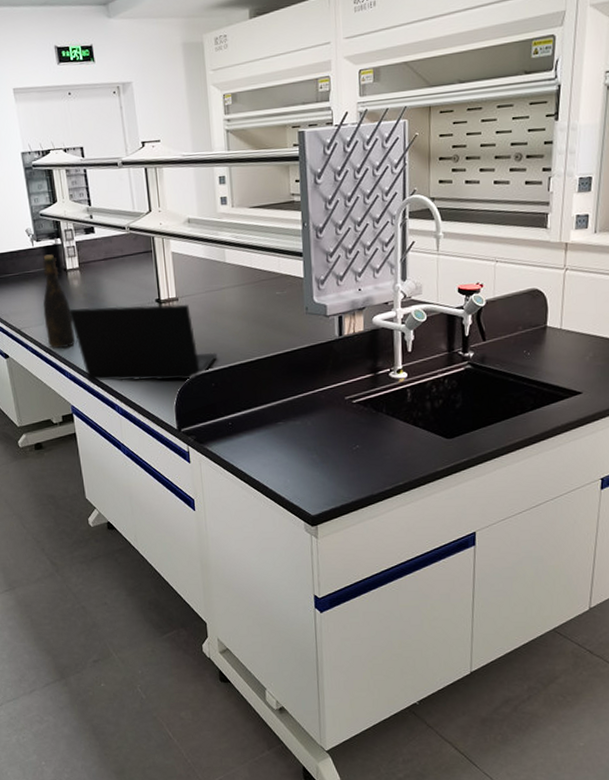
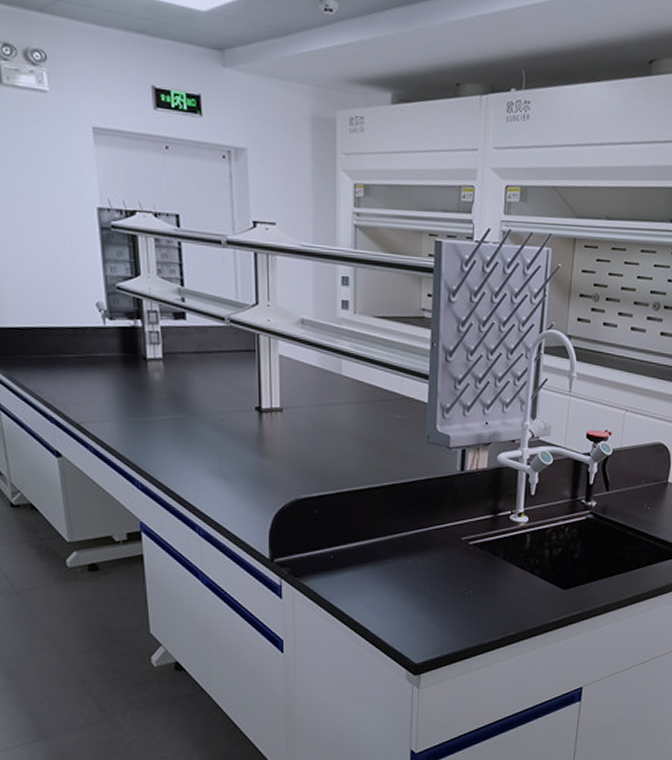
bottle: present [42,254,75,349] -> none [112,337,150,453]
laptop: present [68,304,218,382] -> none [145,406,324,504]

